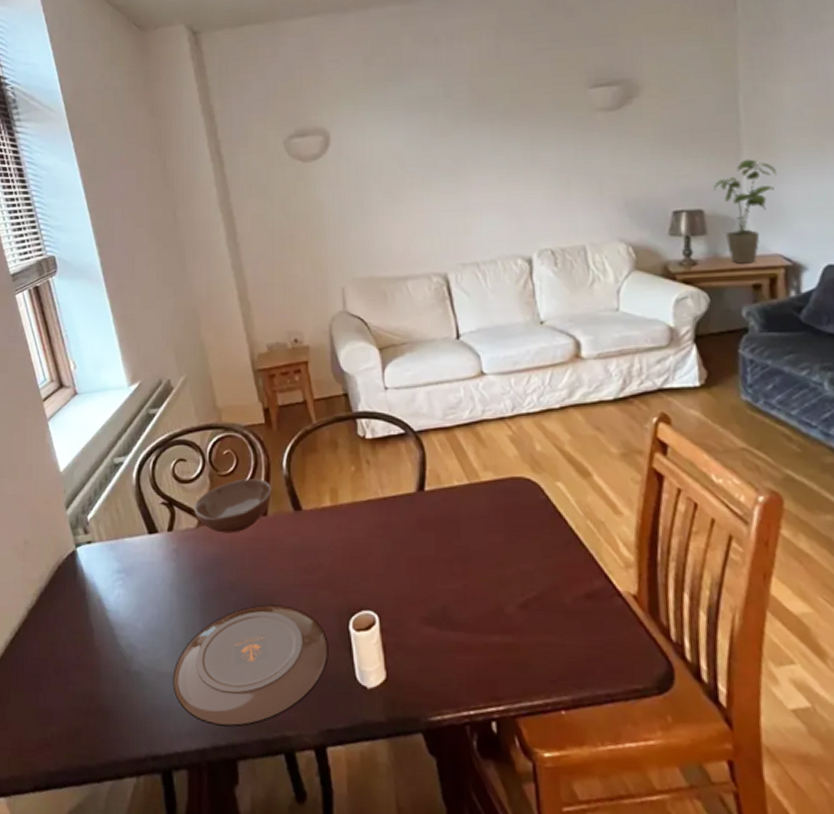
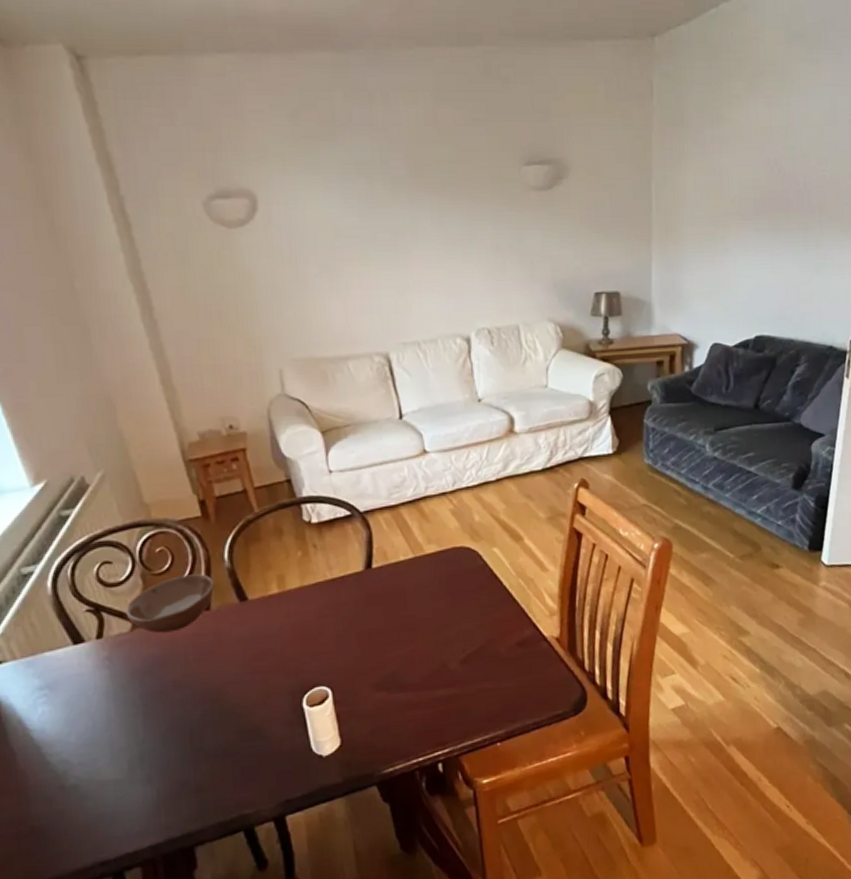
plate: present [172,604,329,727] -> none [116,695,284,821]
house plant: present [714,159,776,264] -> none [629,245,679,343]

